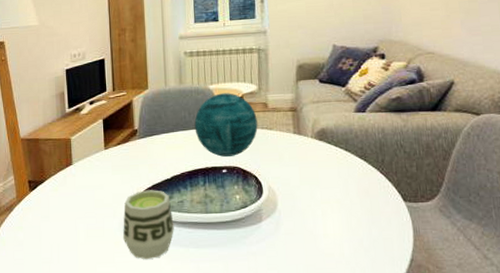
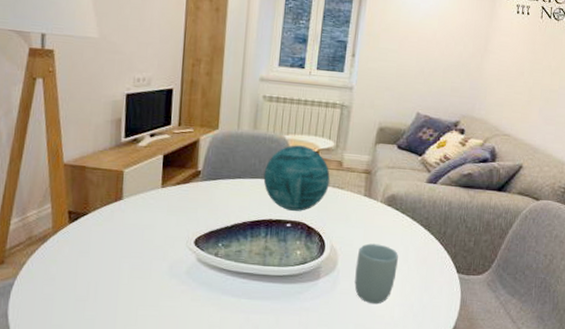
cup: present [123,190,174,260] -> none [171,235,229,307]
cup: none [296,180,339,243] -> present [354,243,398,305]

